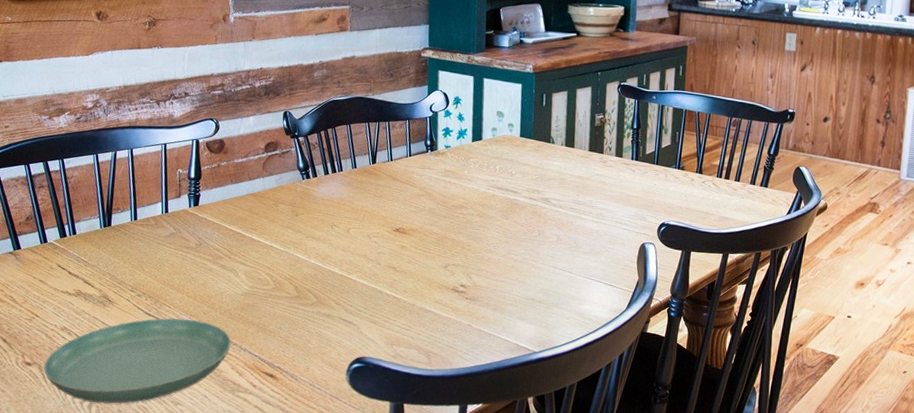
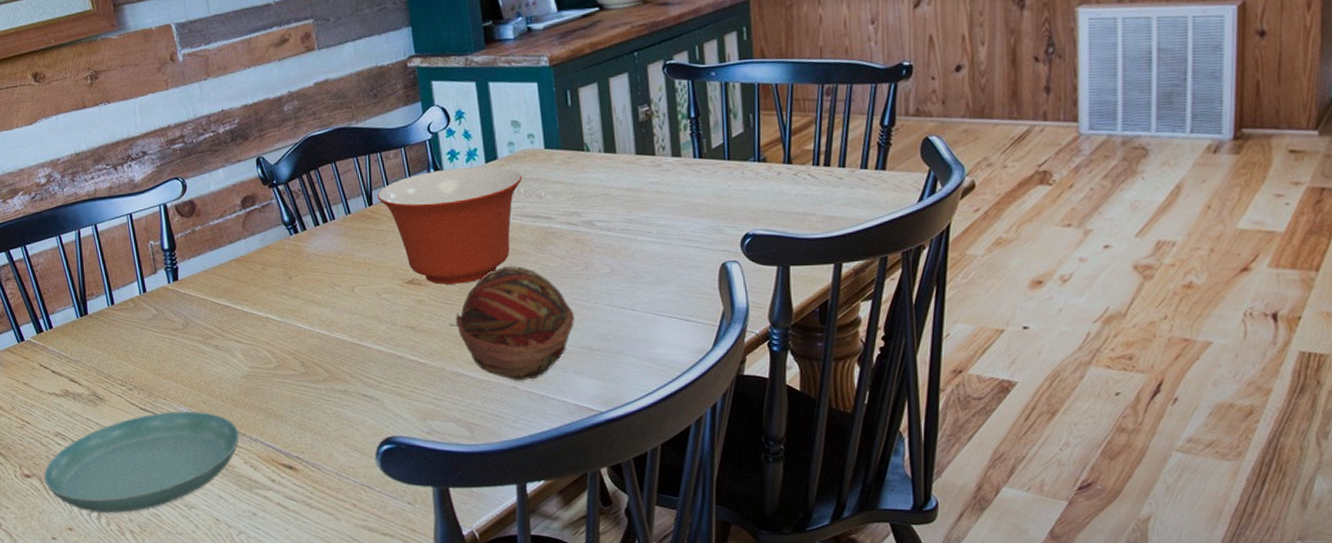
mixing bowl: none [381,142,499,237] -> present [378,166,522,284]
decorative ball: none [424,226,525,321] -> present [449,266,574,381]

